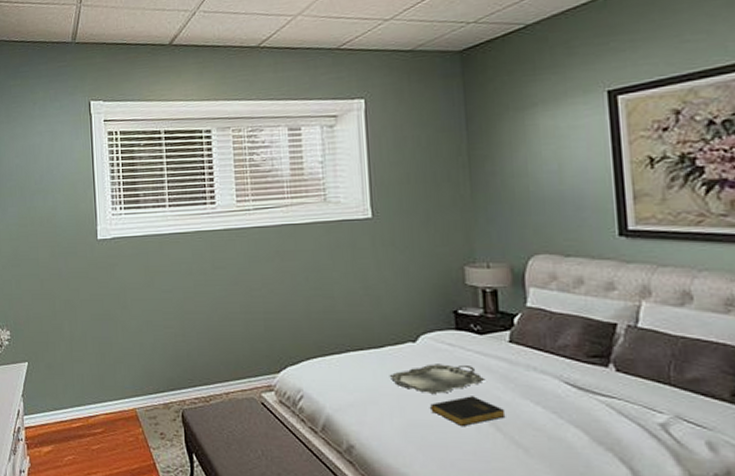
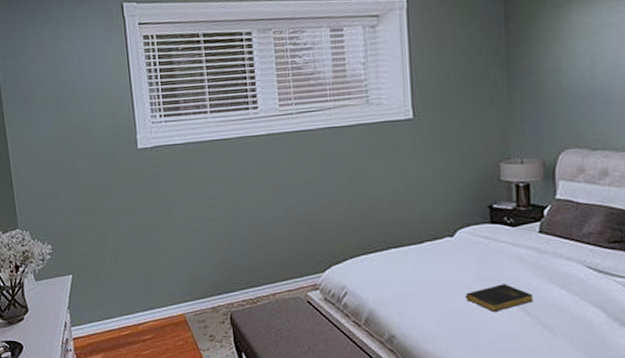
serving tray: present [389,364,486,395] -> none [428,255,517,285]

